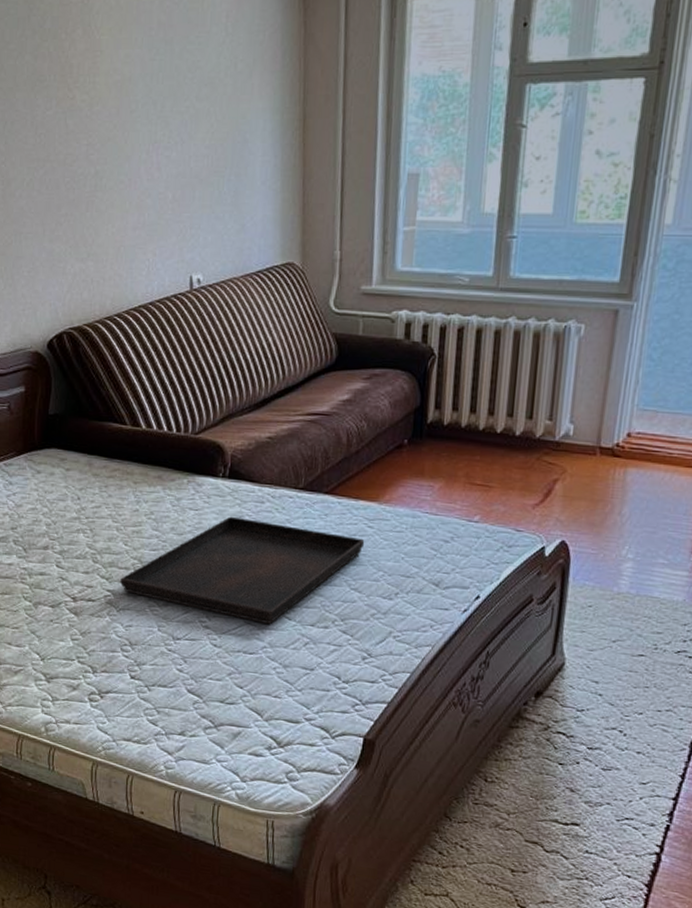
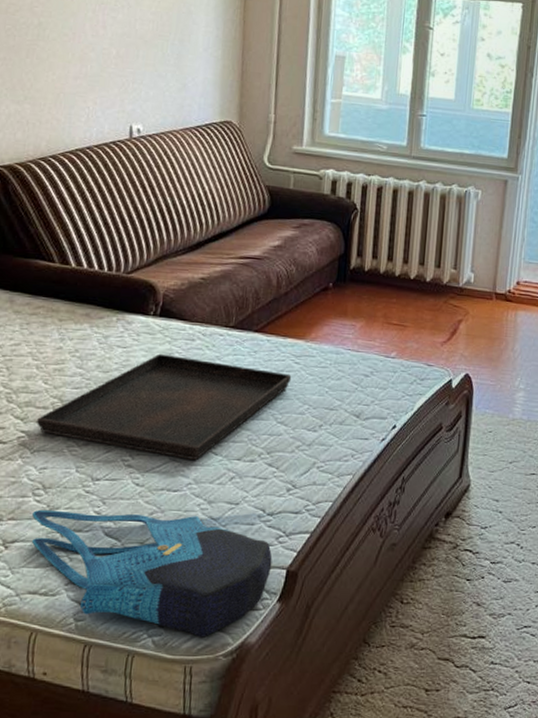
tote bag: none [122,664,349,795] -> present [32,509,273,637]

